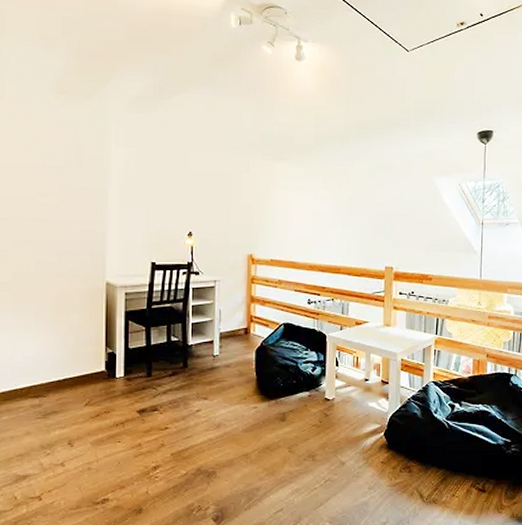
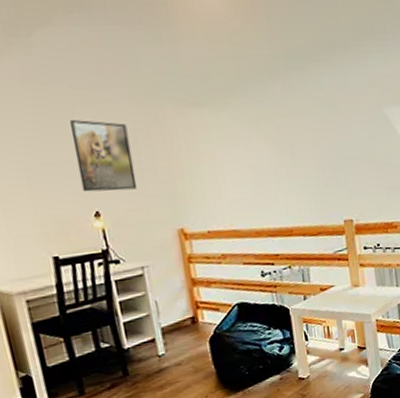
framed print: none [183,160,225,219] -> present [70,119,138,192]

